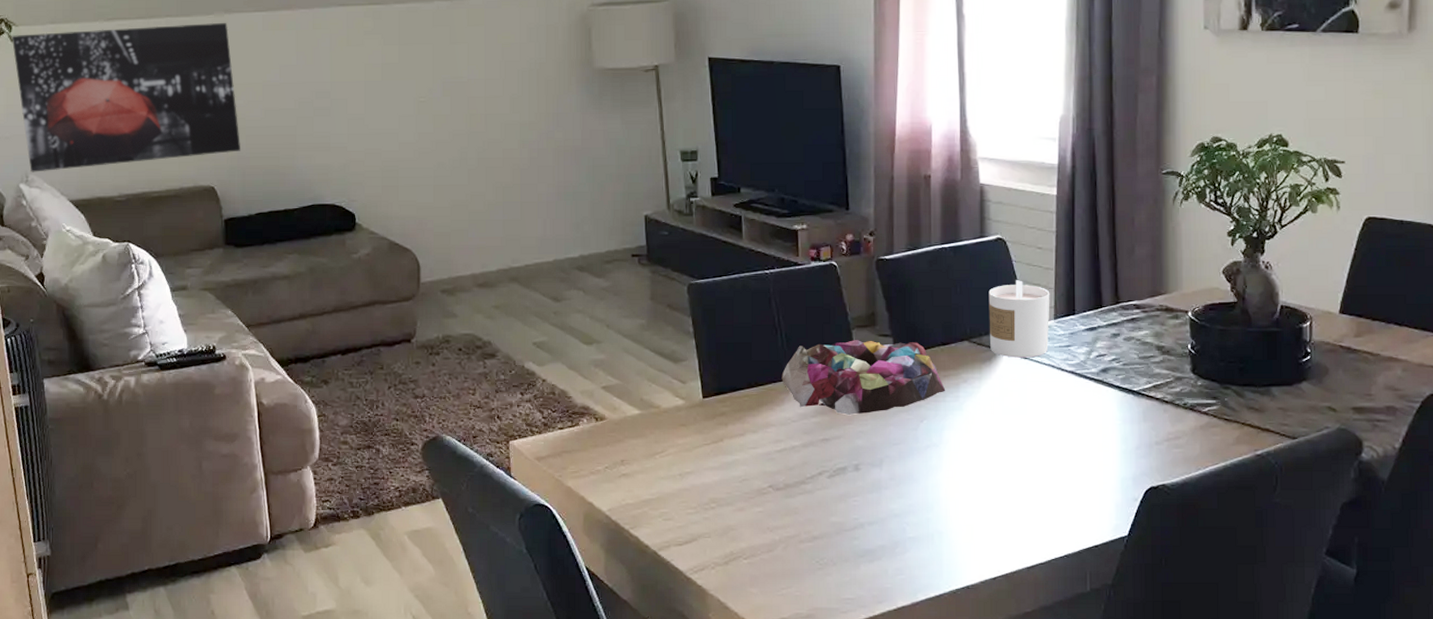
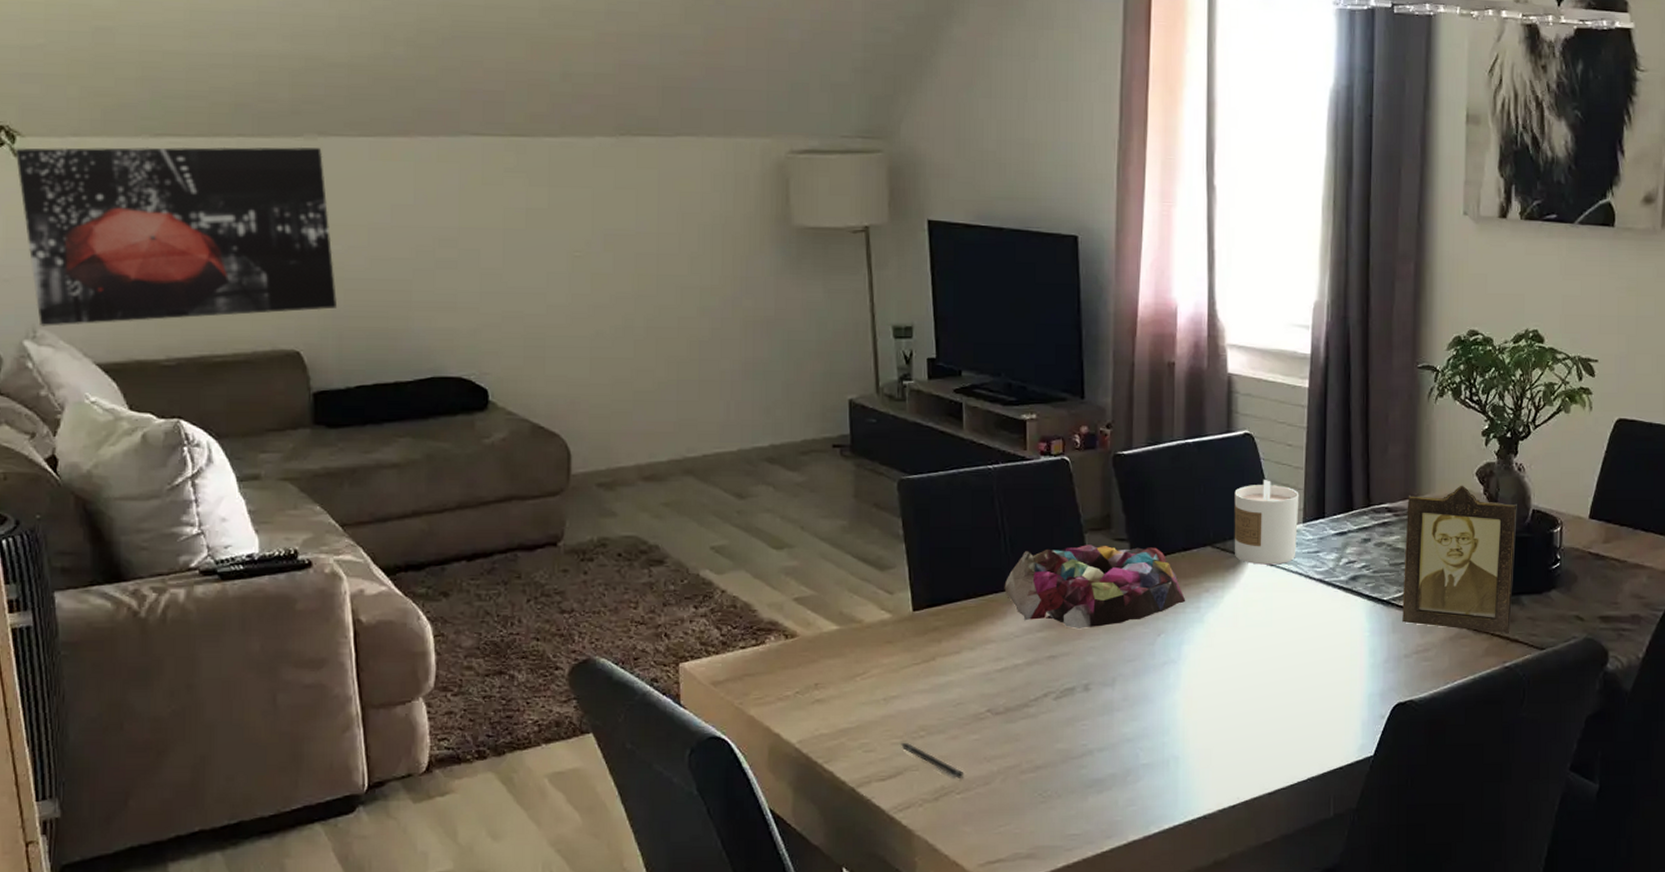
pen: none [695,512,750,545] -> present [901,742,964,778]
photo frame: none [1152,283,1265,424] -> present [1402,485,1517,634]

